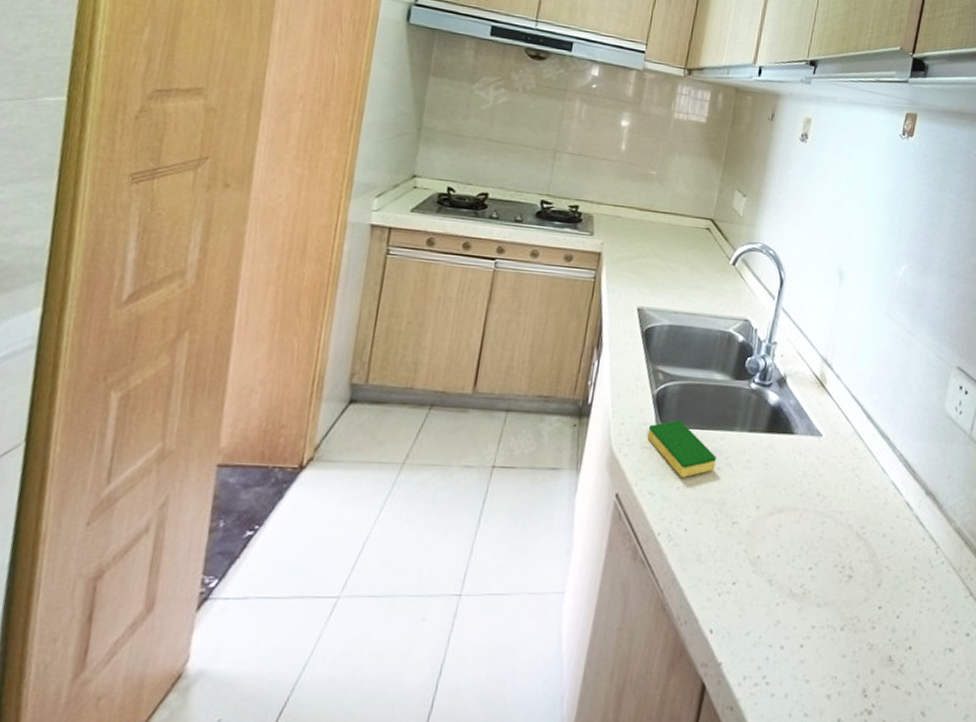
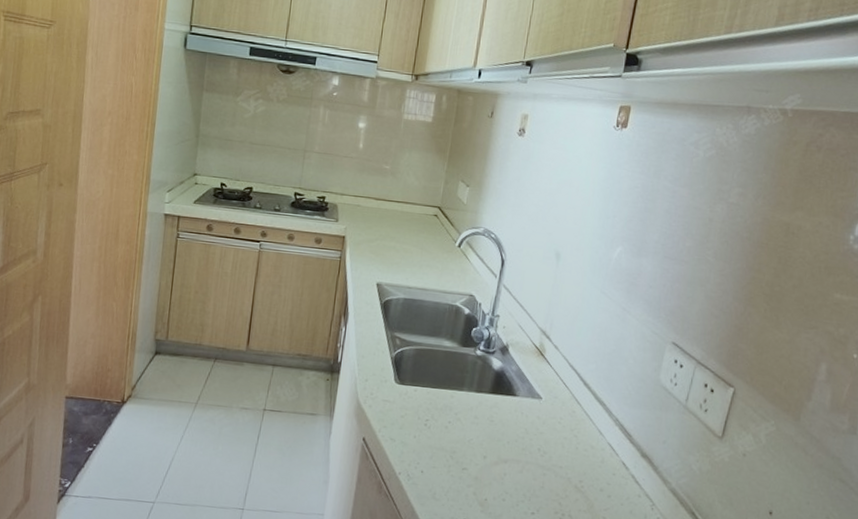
dish sponge: present [647,419,716,478] -> none [387,379,447,428]

